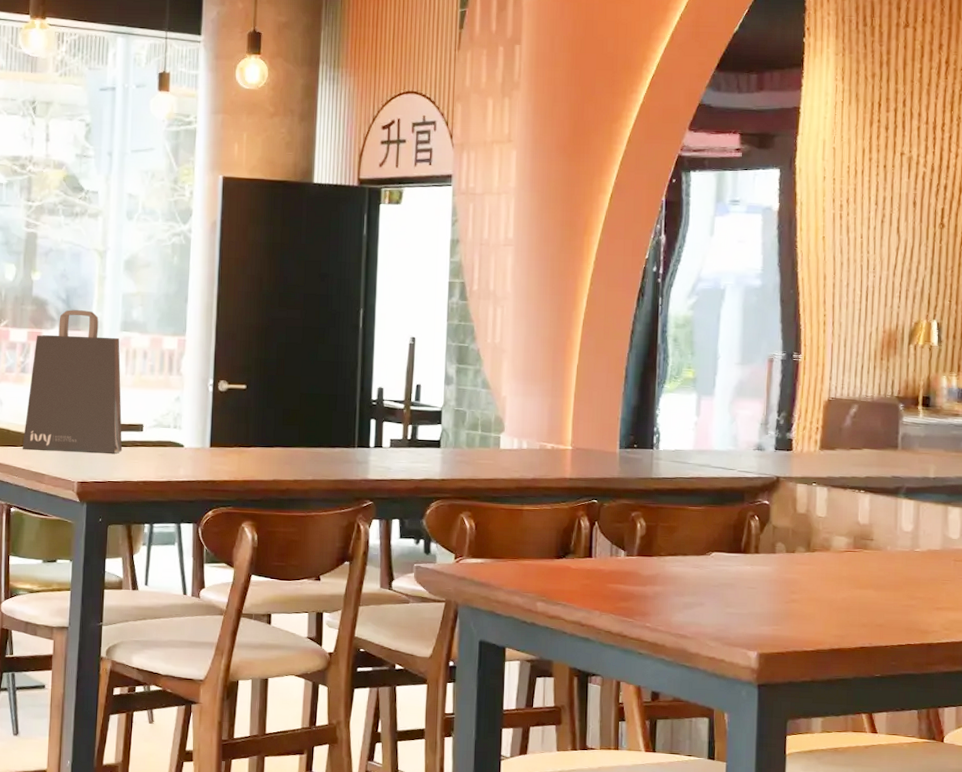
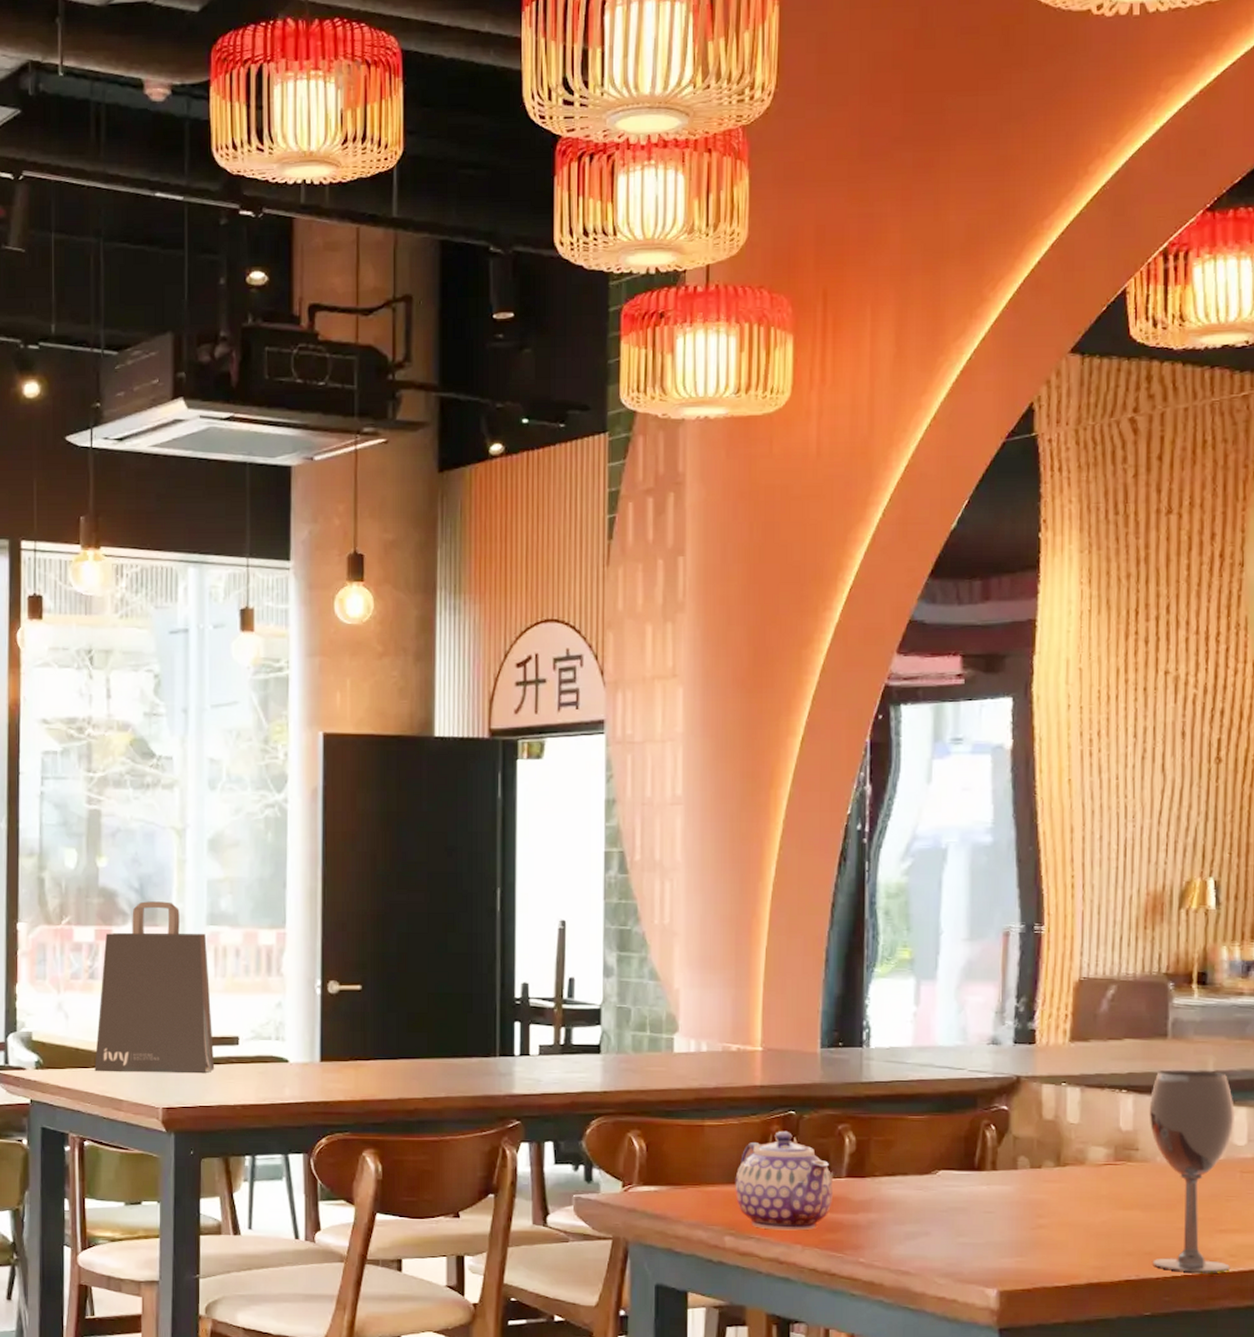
teapot: none [546,516,627,599] -> present [735,1130,834,1231]
wine glass: none [881,476,950,643] -> present [1149,1070,1234,1273]

